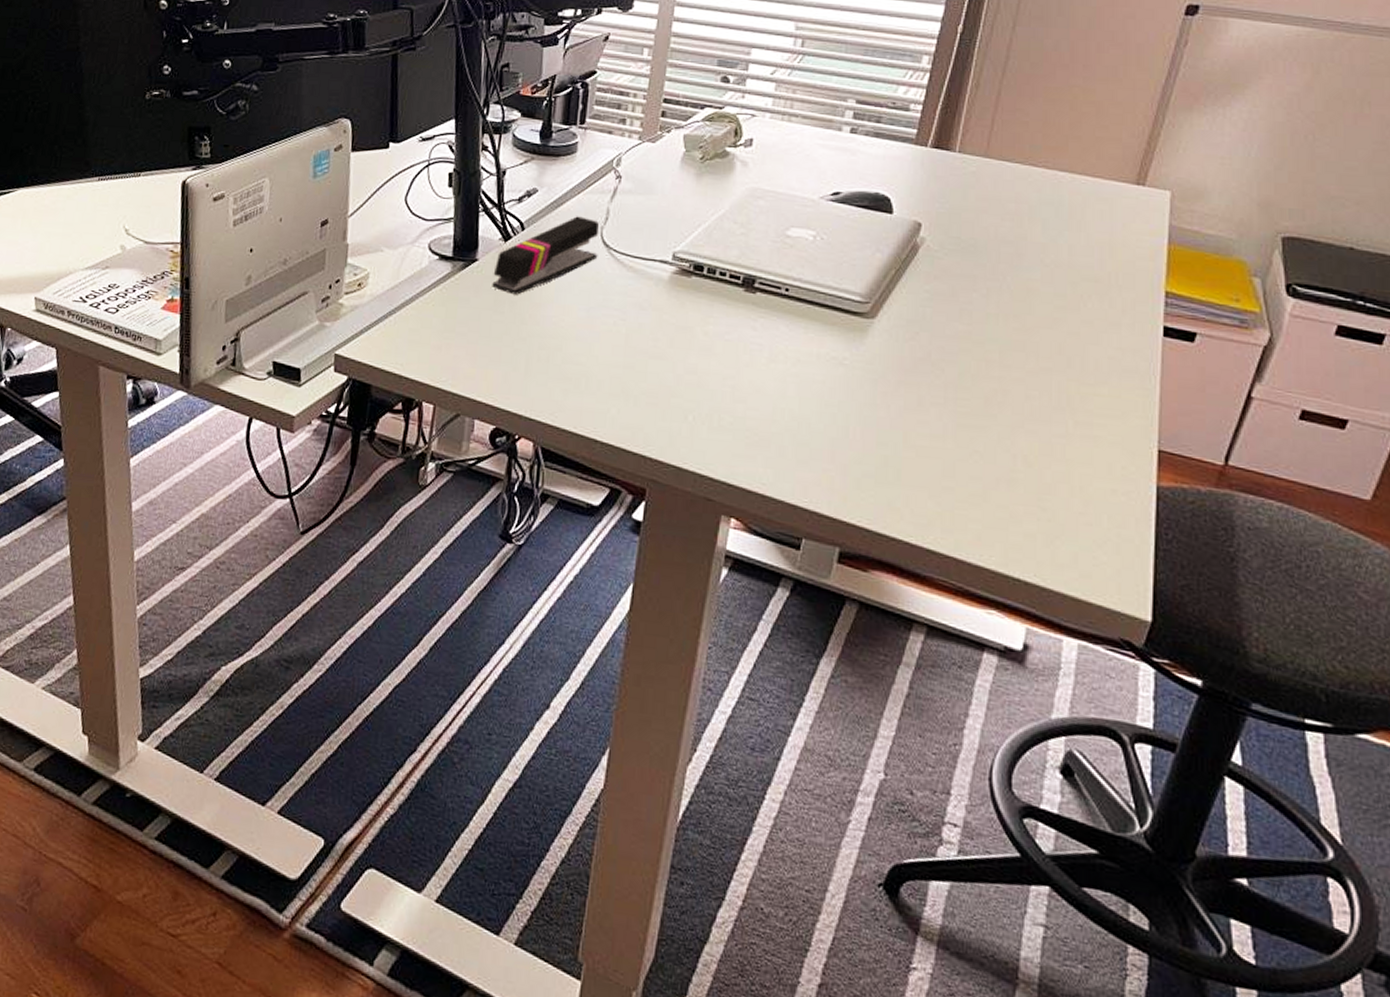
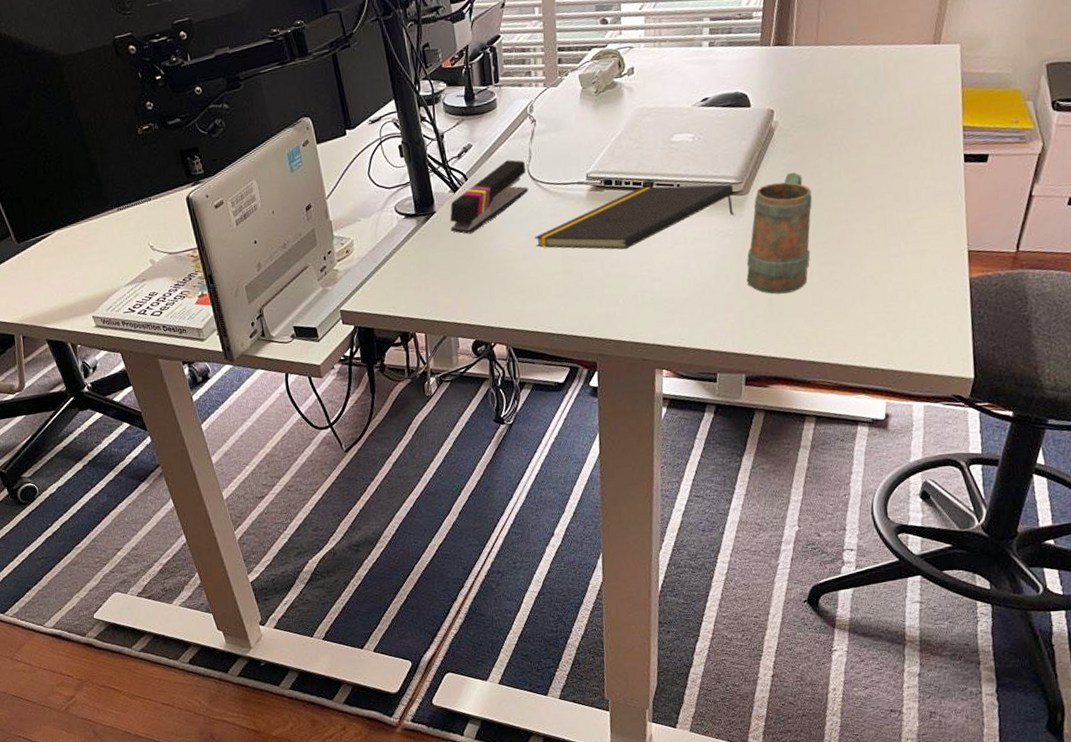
notepad: none [594,283,858,355] -> present [534,184,734,250]
mug: none [858,303,957,455] -> present [746,172,812,295]

